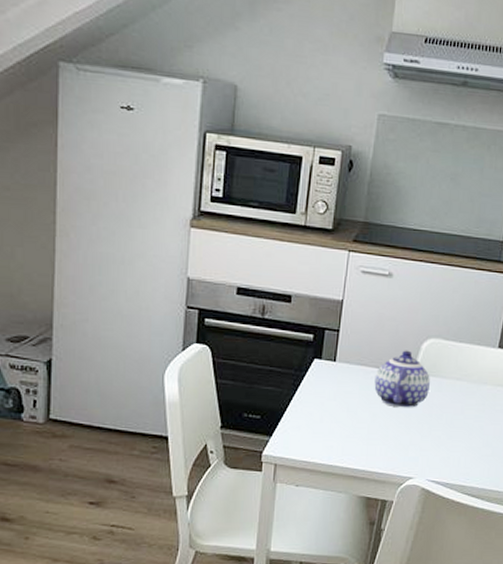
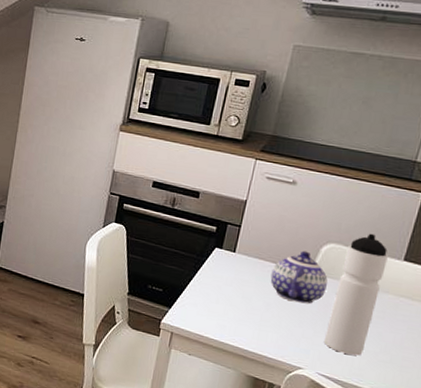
water bottle: none [430,323,484,454] -> present [323,233,388,356]

